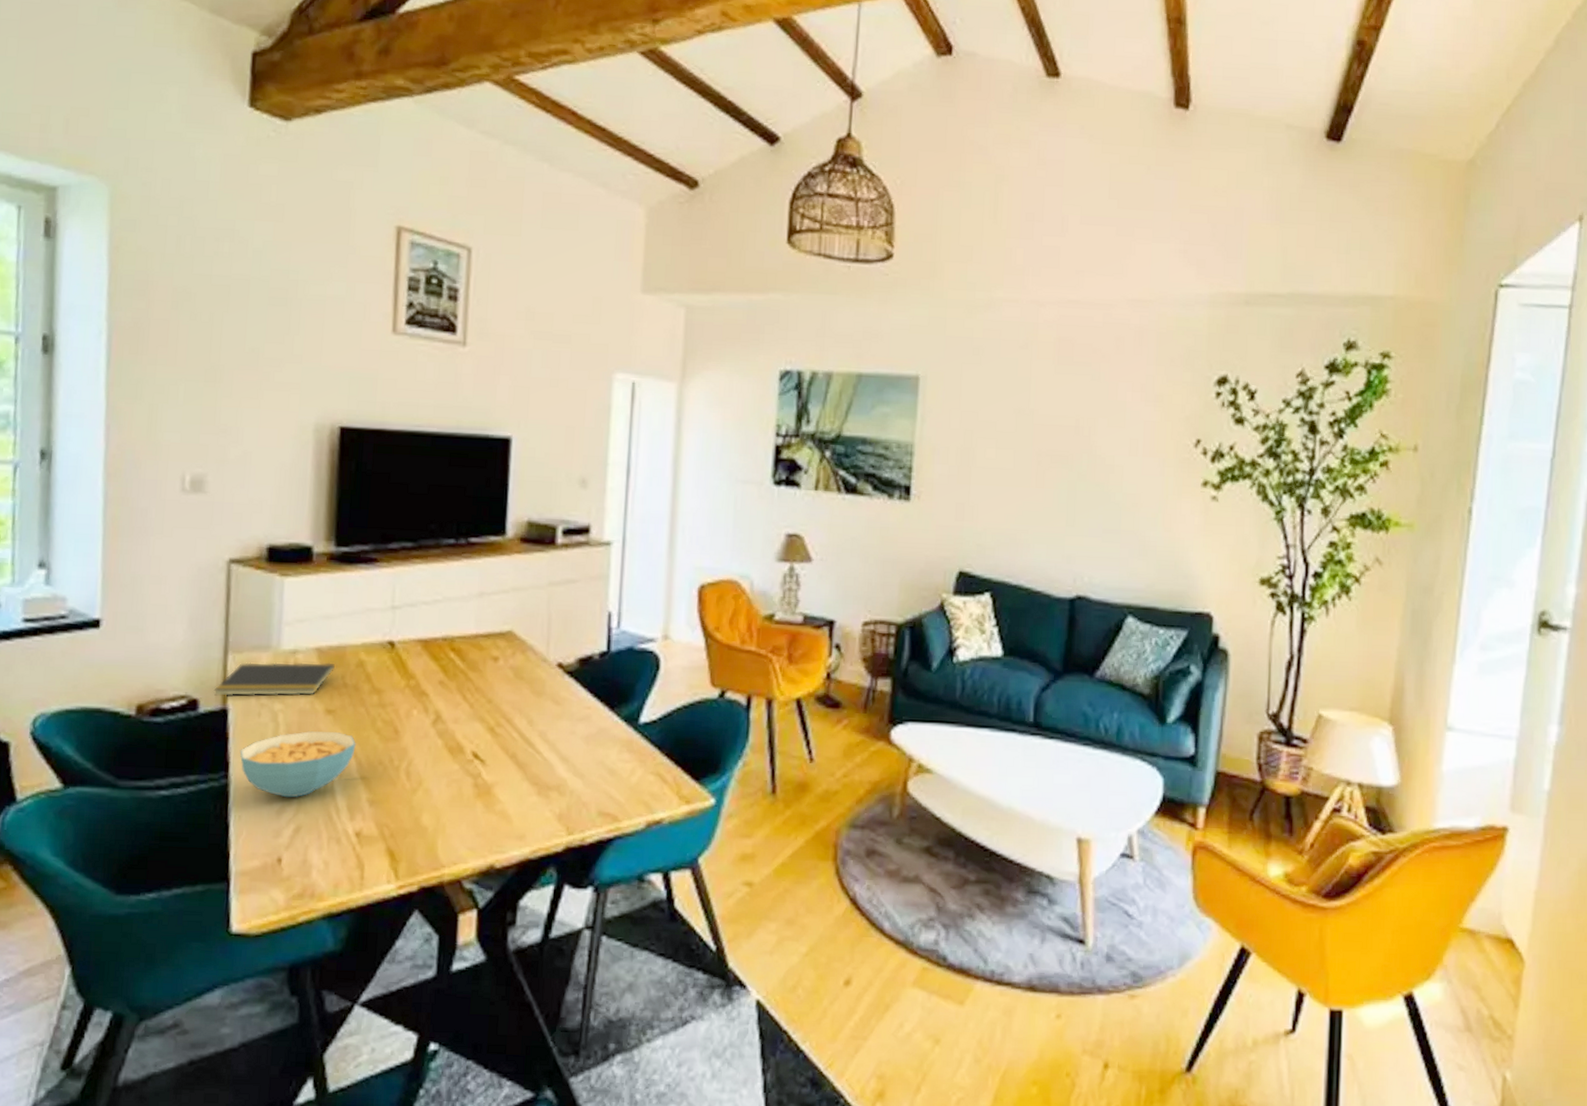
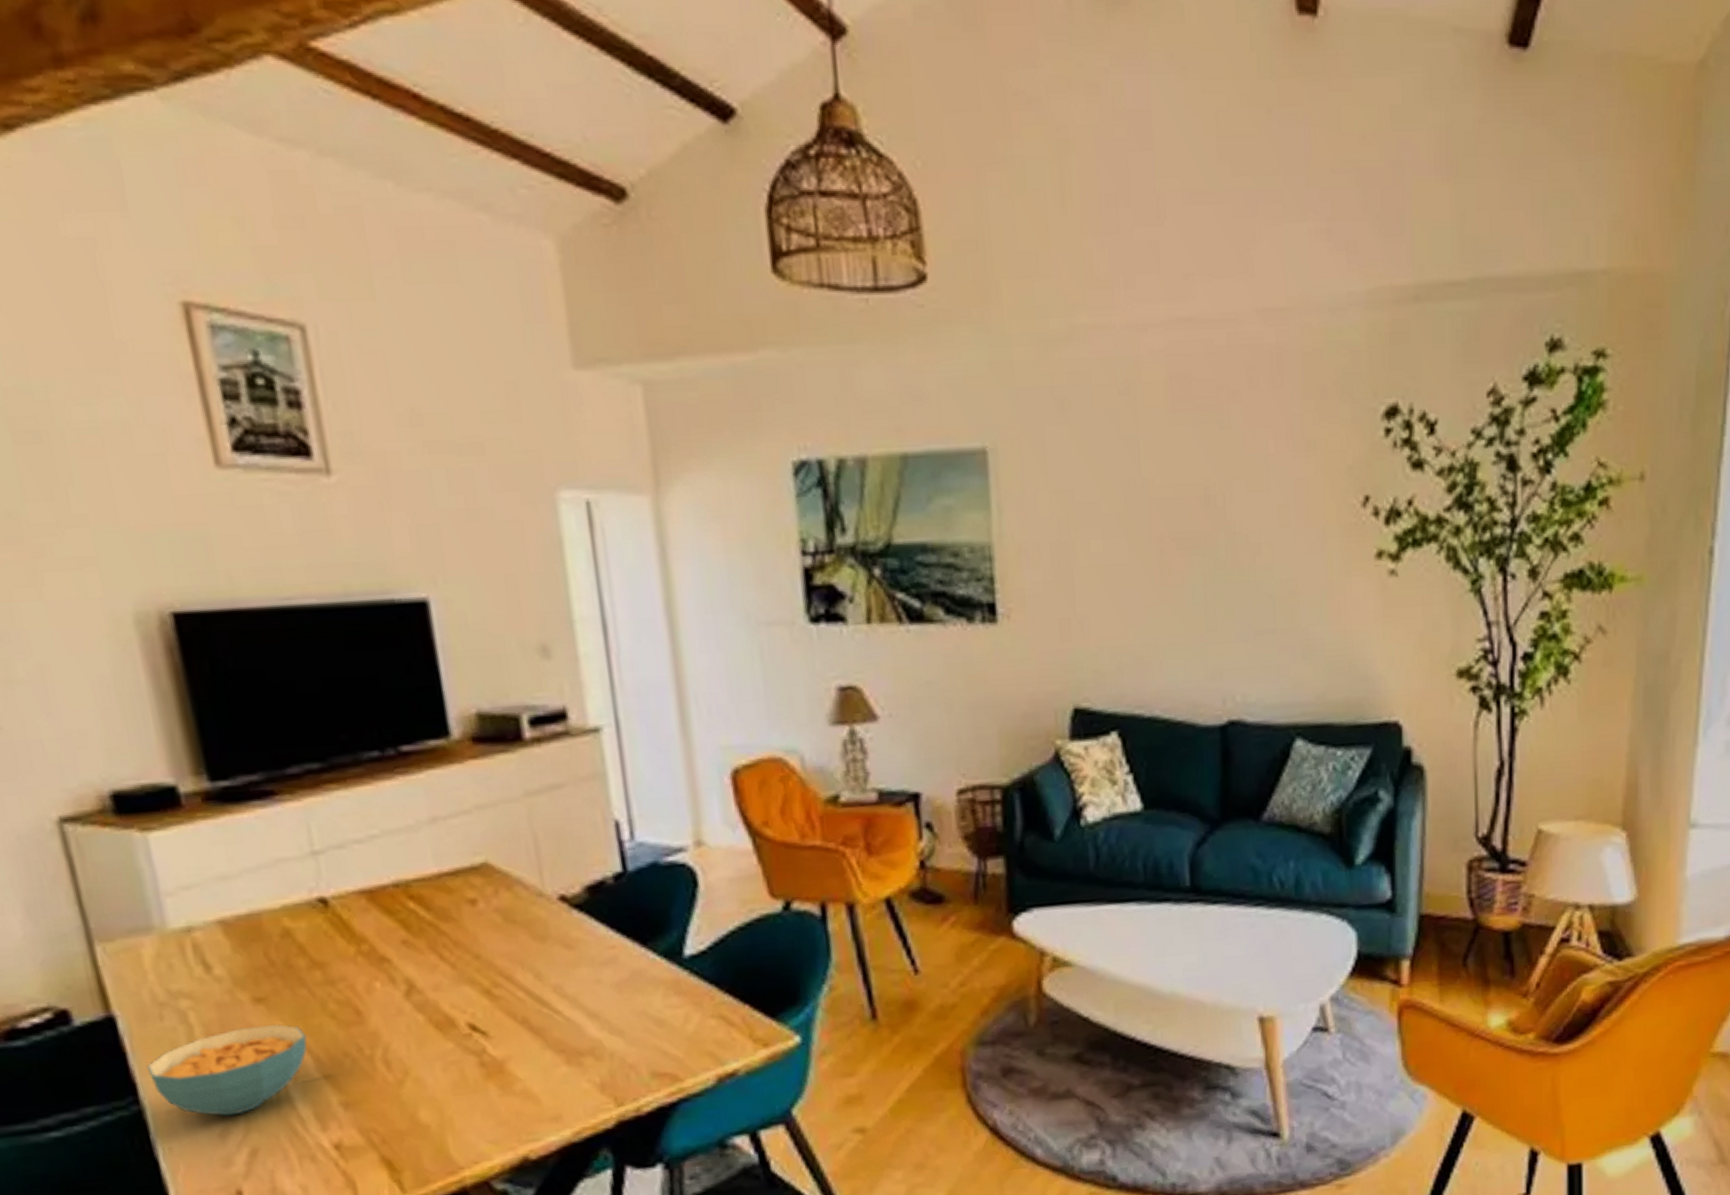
notepad: present [213,662,336,697] -> none [86,937,253,1002]

